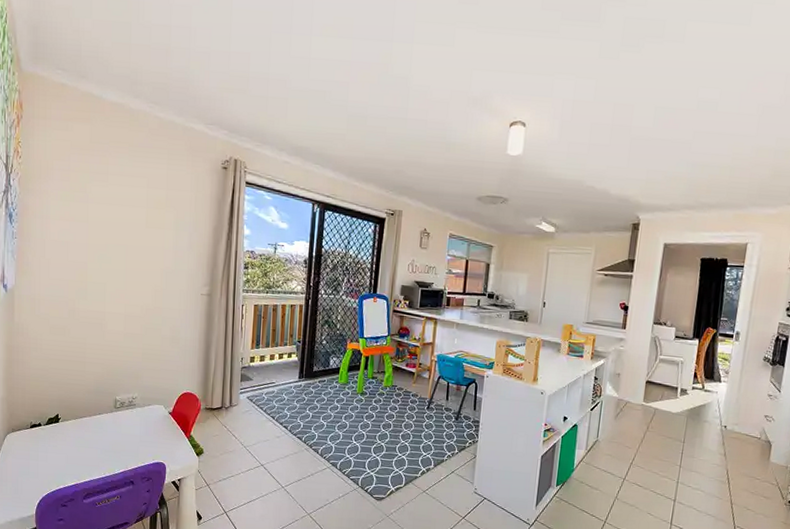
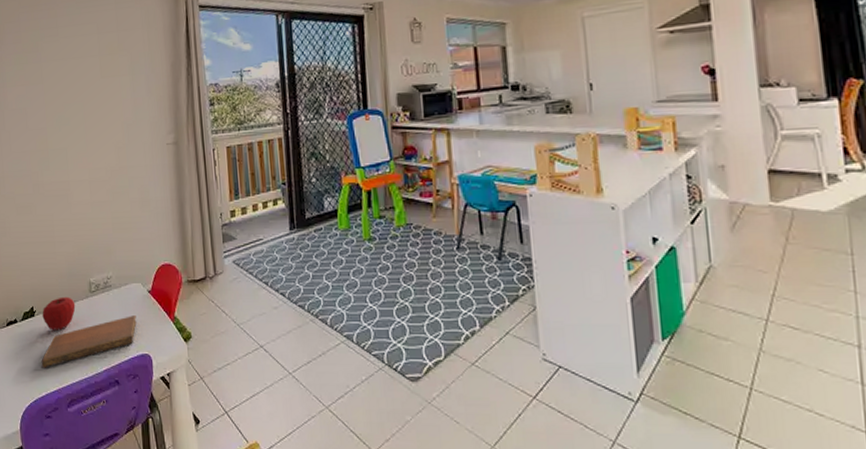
notebook: none [61,430,156,466] -> present [41,316,137,368]
apple: none [66,409,100,437] -> present [42,296,76,331]

